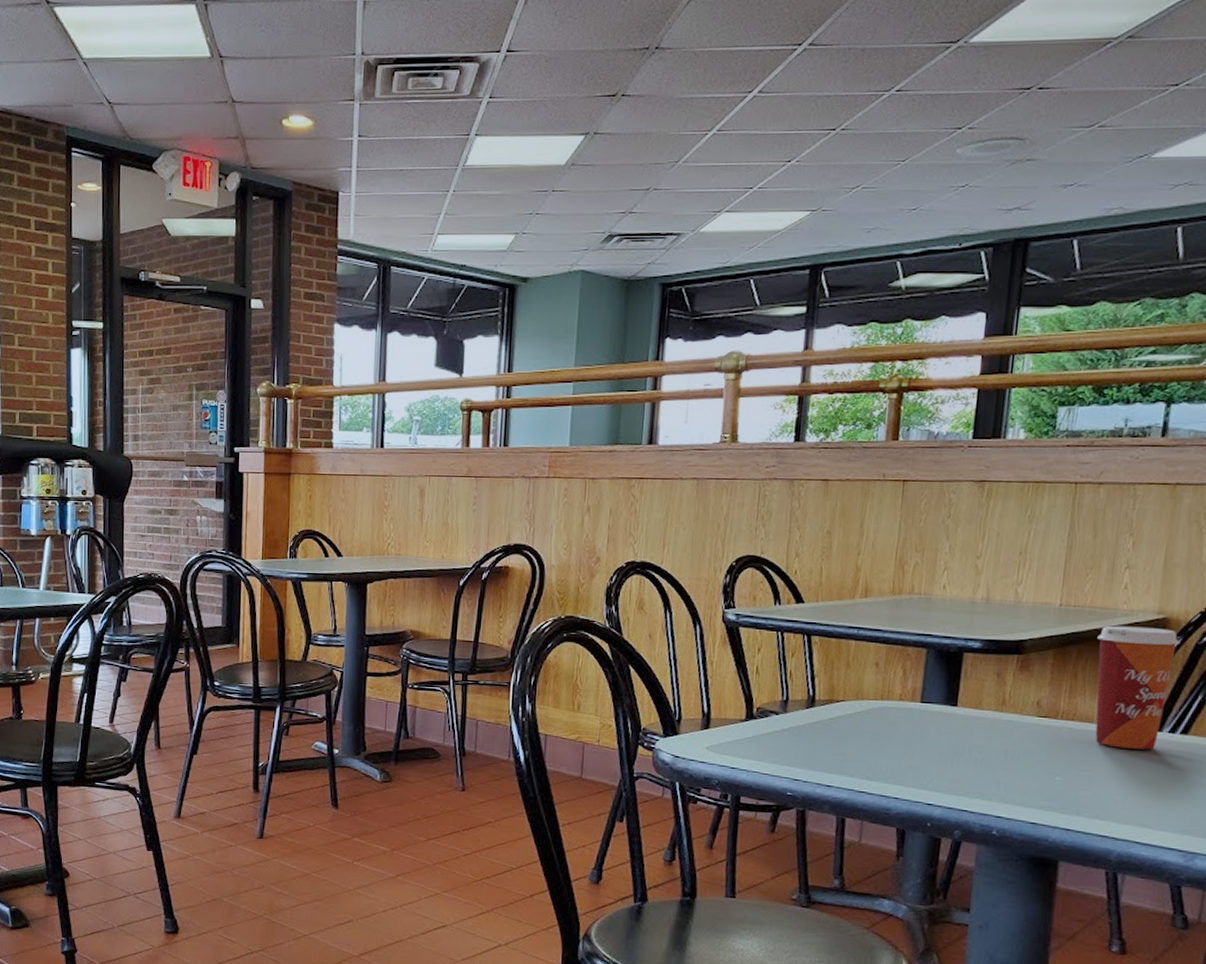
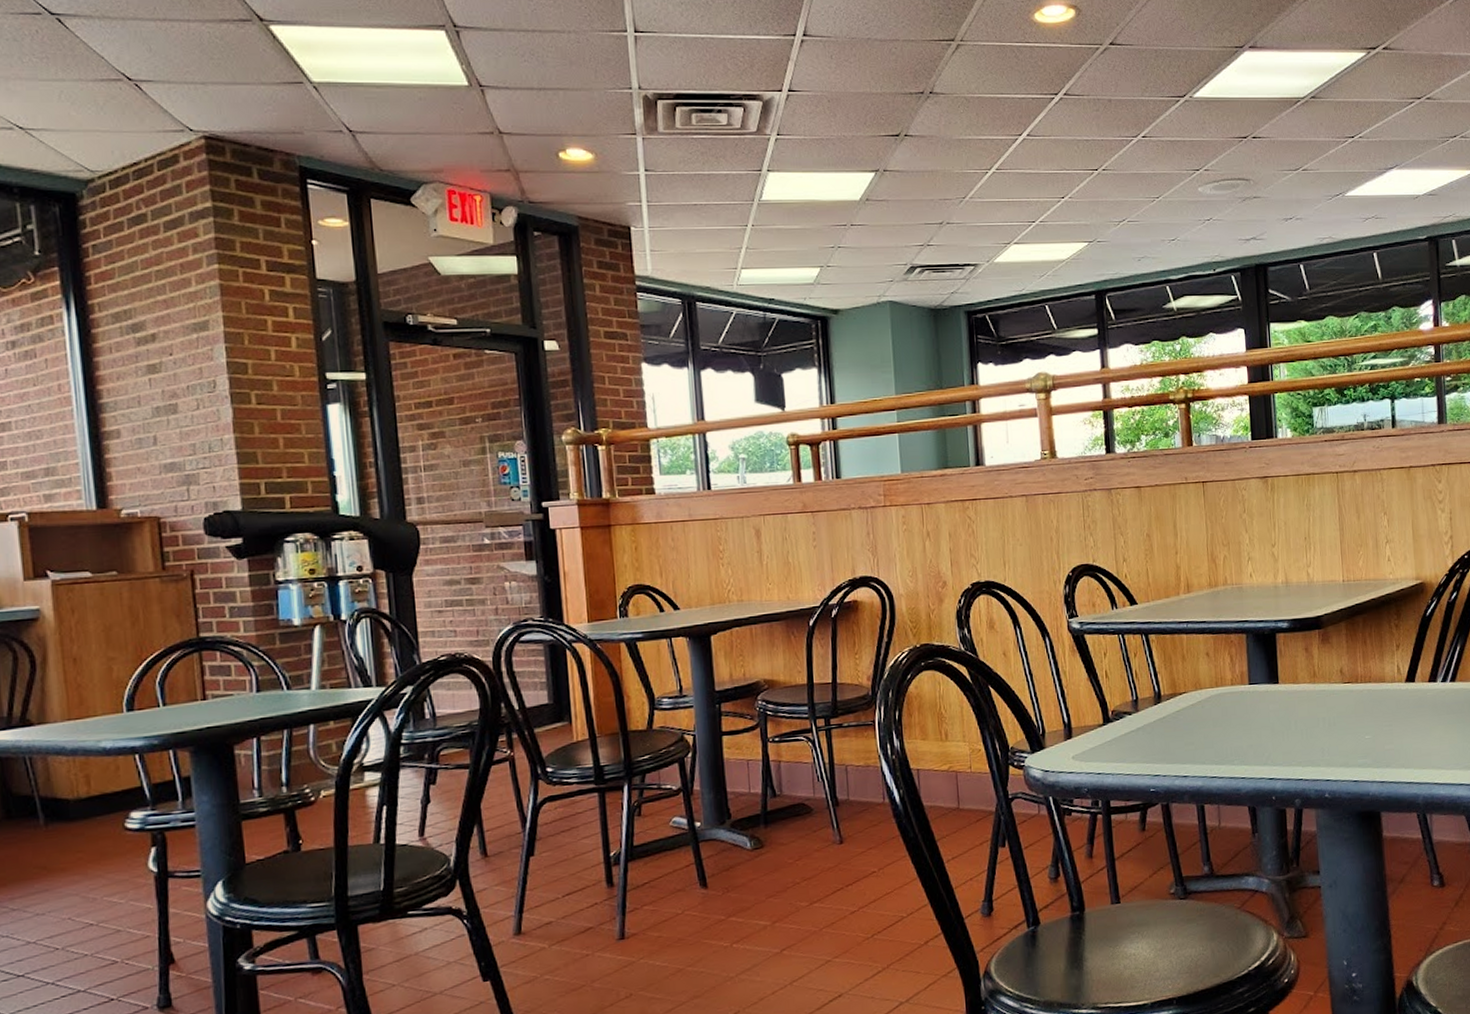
paper cup: present [1095,625,1180,750] -> none [1375,592,1436,702]

